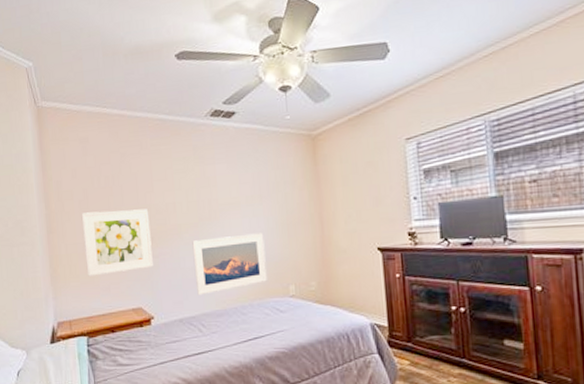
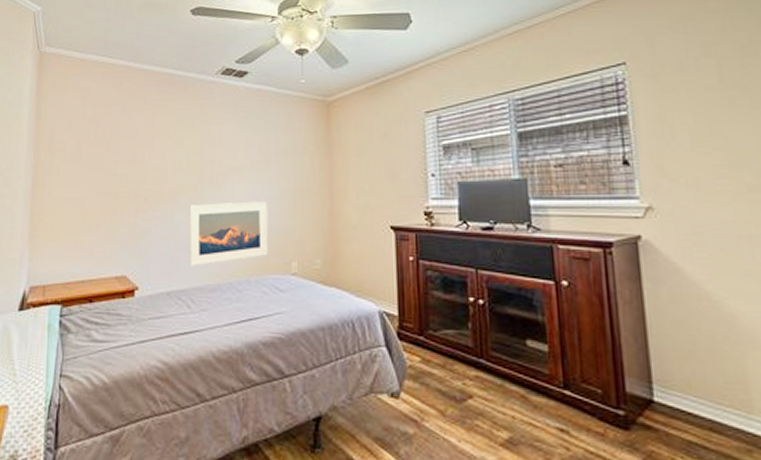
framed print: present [81,208,153,276] -> none [70,166,146,237]

